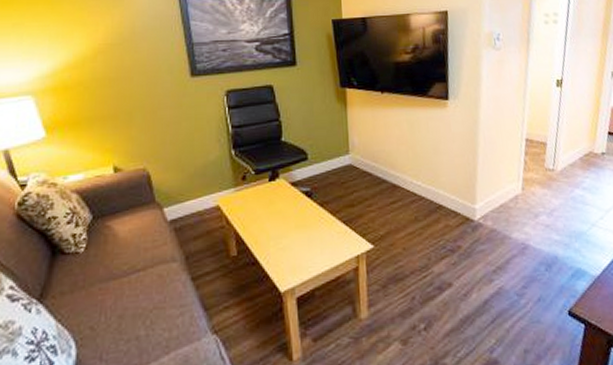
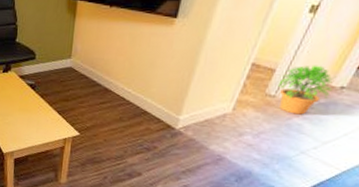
potted plant: none [552,134,596,186] -> present [278,65,337,115]

